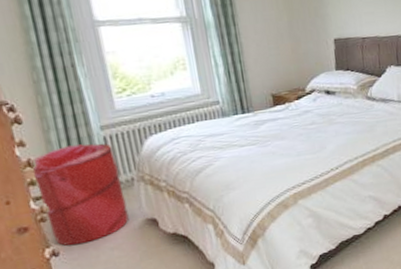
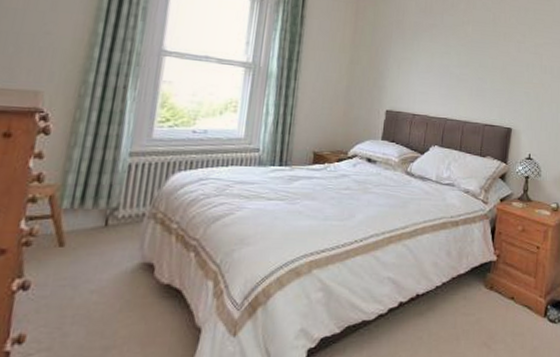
laundry hamper: present [32,143,129,246] -> none [30,166,134,280]

